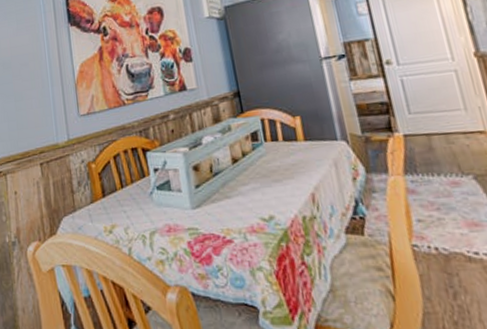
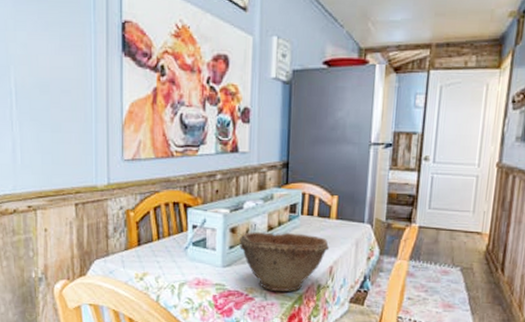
bowl: none [204,161,306,230] -> present [239,232,330,291]

